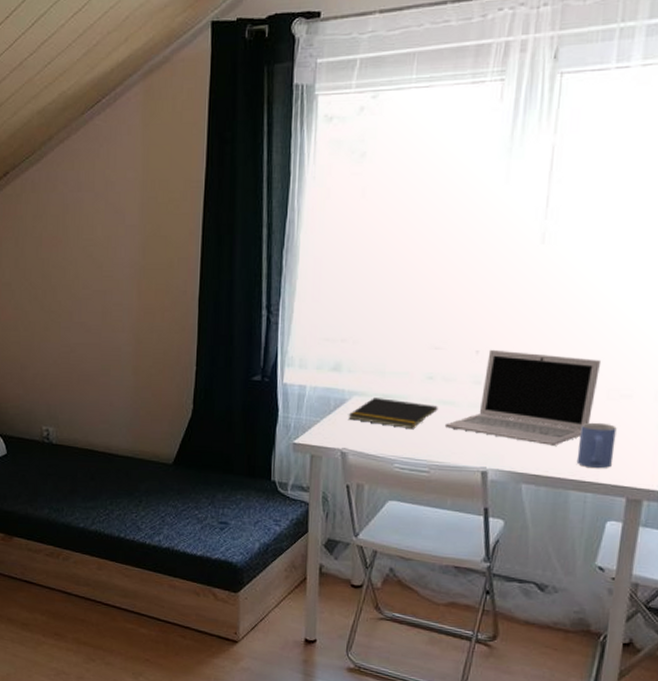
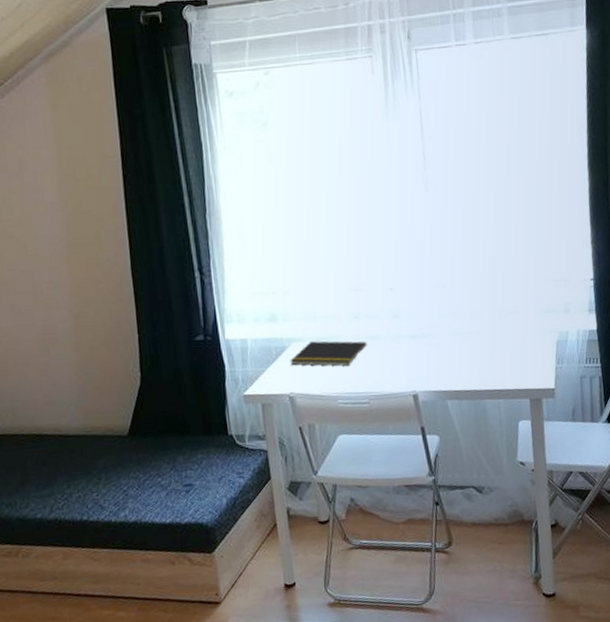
laptop: present [444,349,600,445] -> none [375,284,491,363]
mug: present [576,422,617,468] -> none [484,337,514,377]

